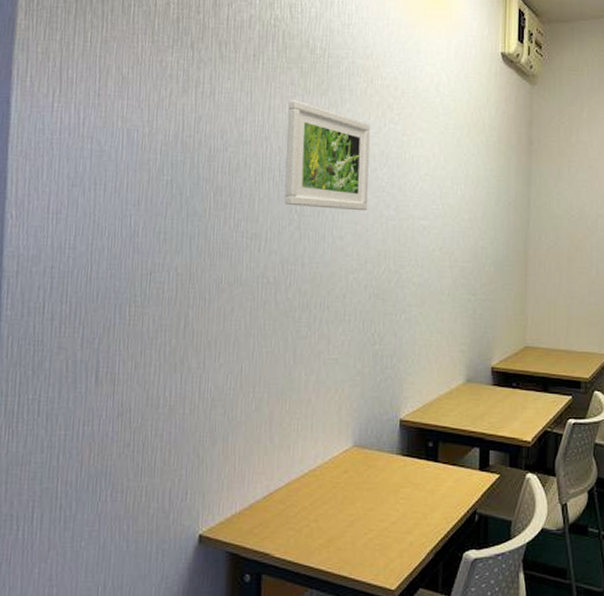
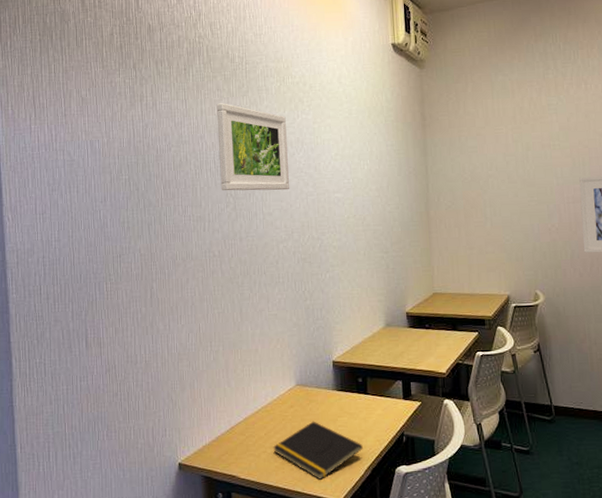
notepad: none [318,491,427,563] -> present [273,421,363,480]

